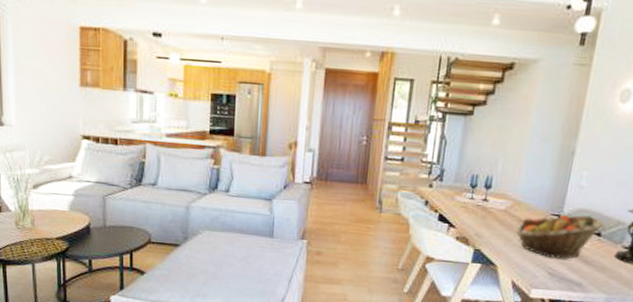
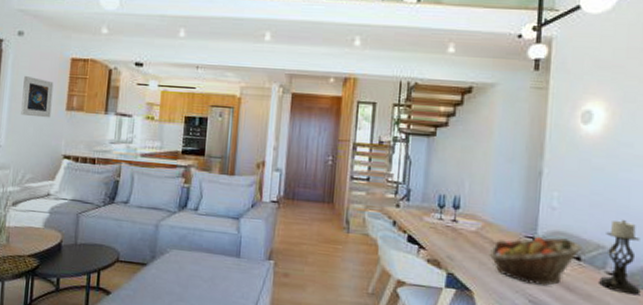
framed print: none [28,46,64,95] -> present [21,75,54,118]

